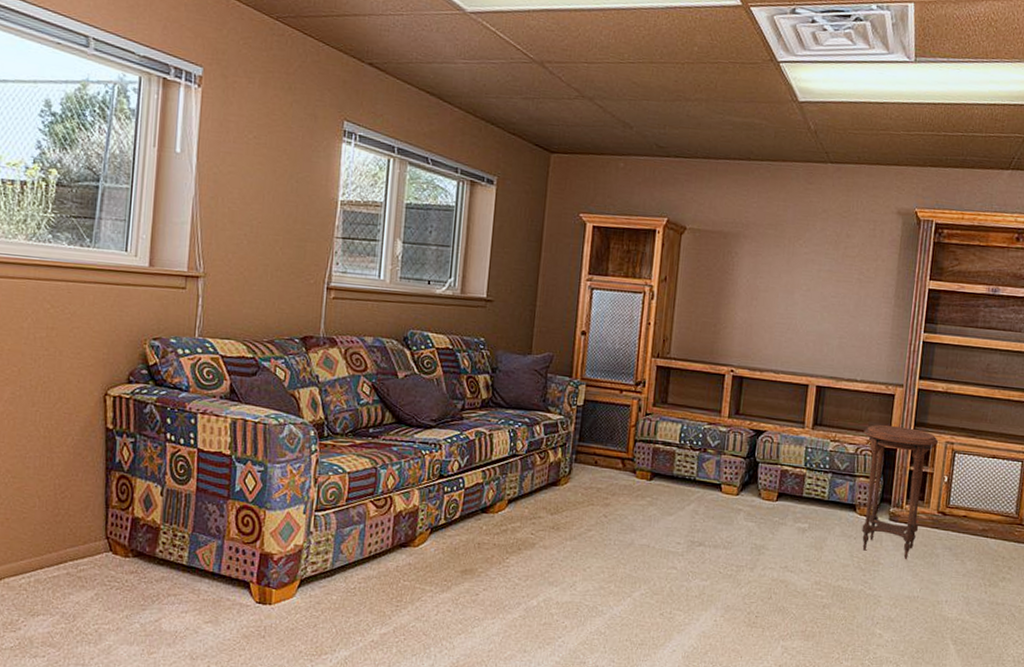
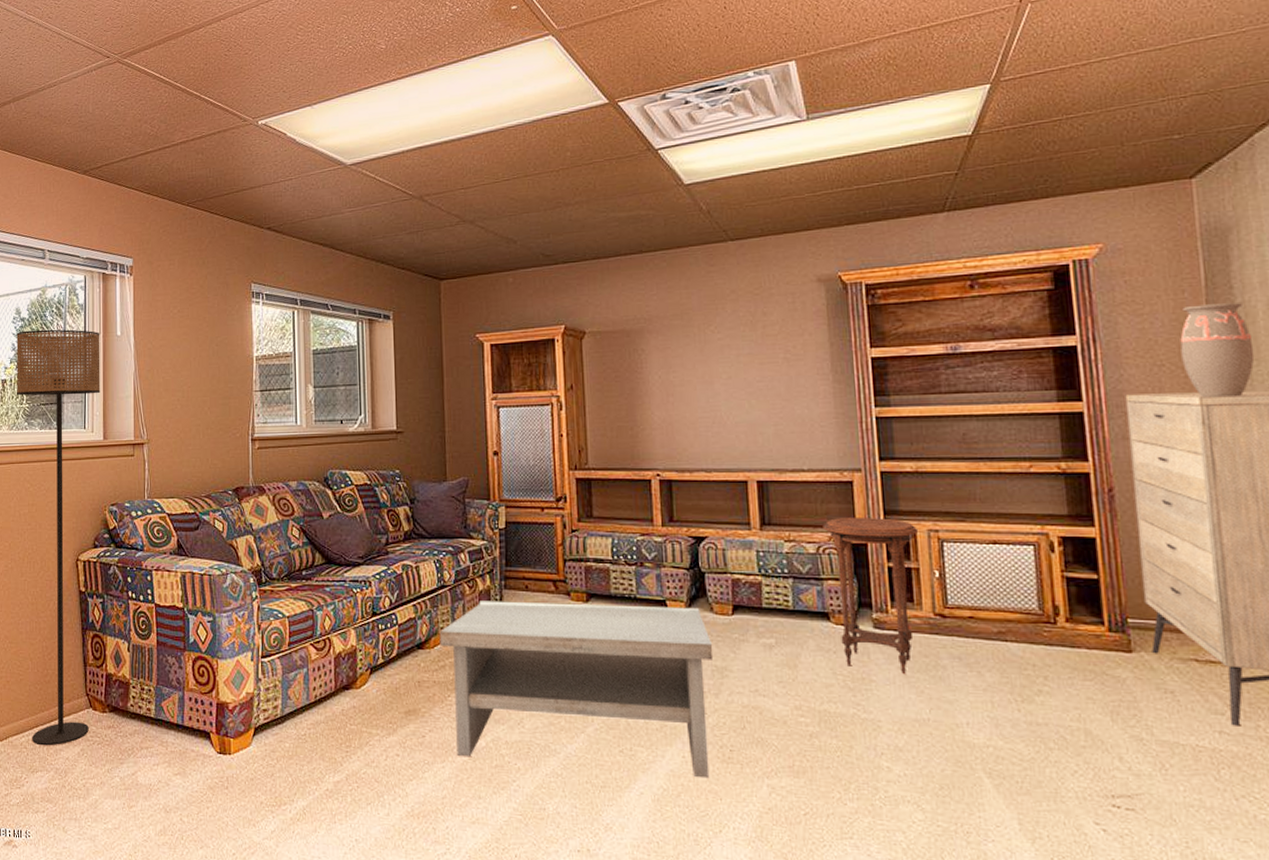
floor lamp: none [34,127,154,589] -> present [17,329,101,746]
coffee table: none [504,472,756,640] -> present [439,601,714,779]

